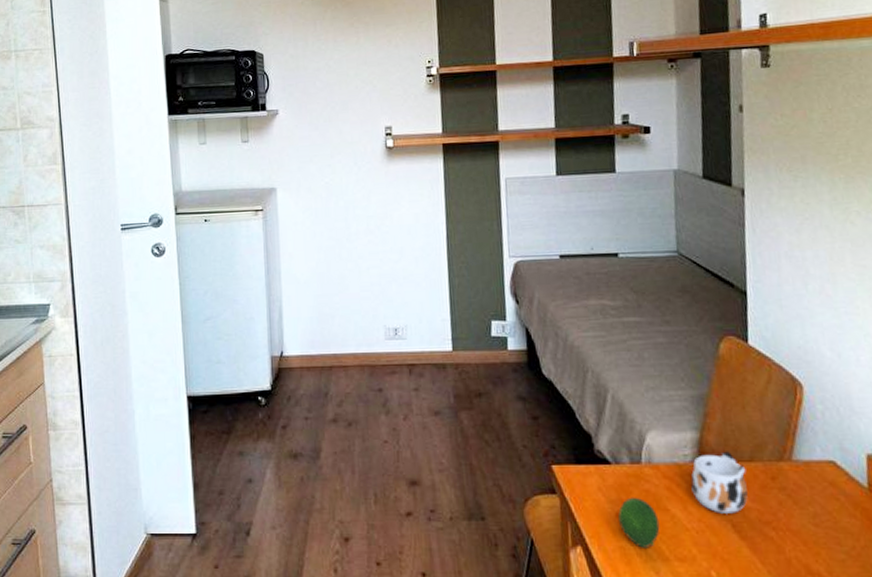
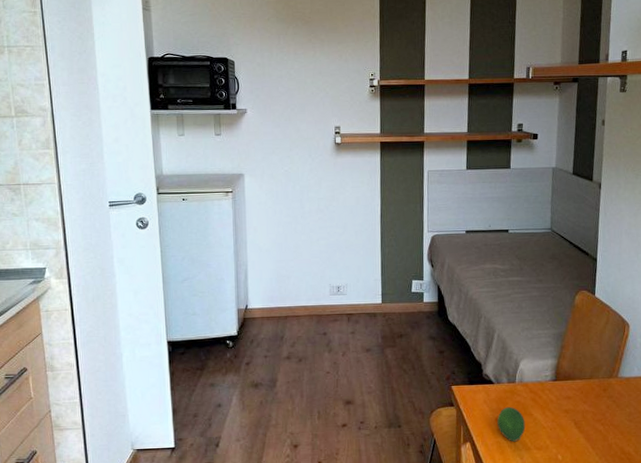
mug: present [690,451,748,515] -> none [549,372,587,416]

